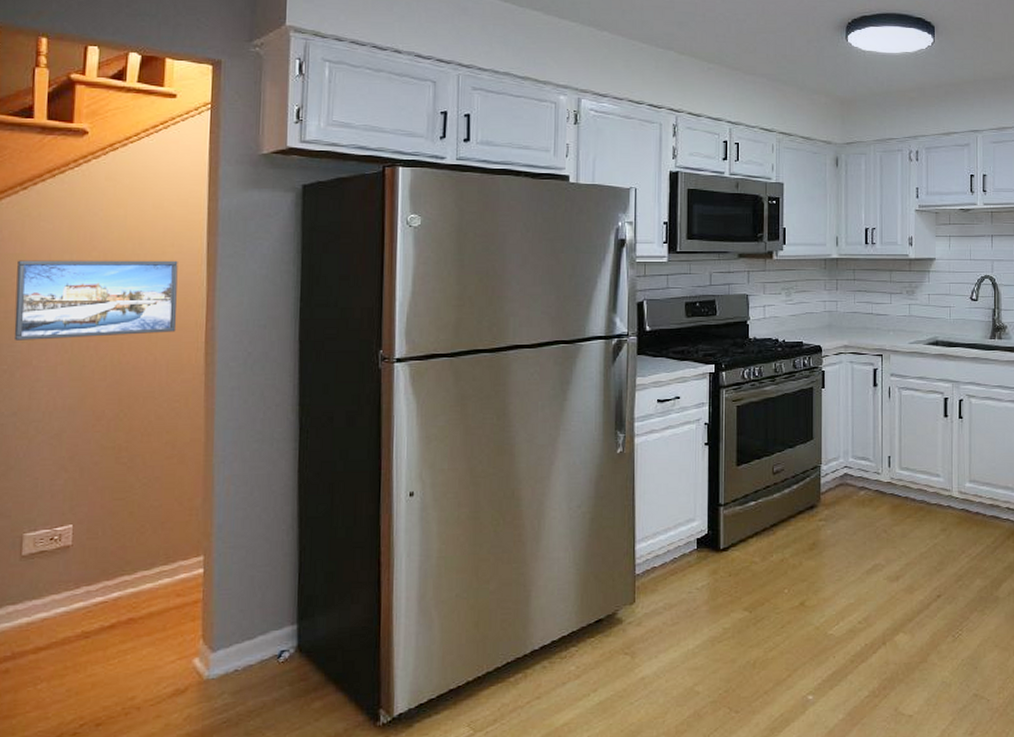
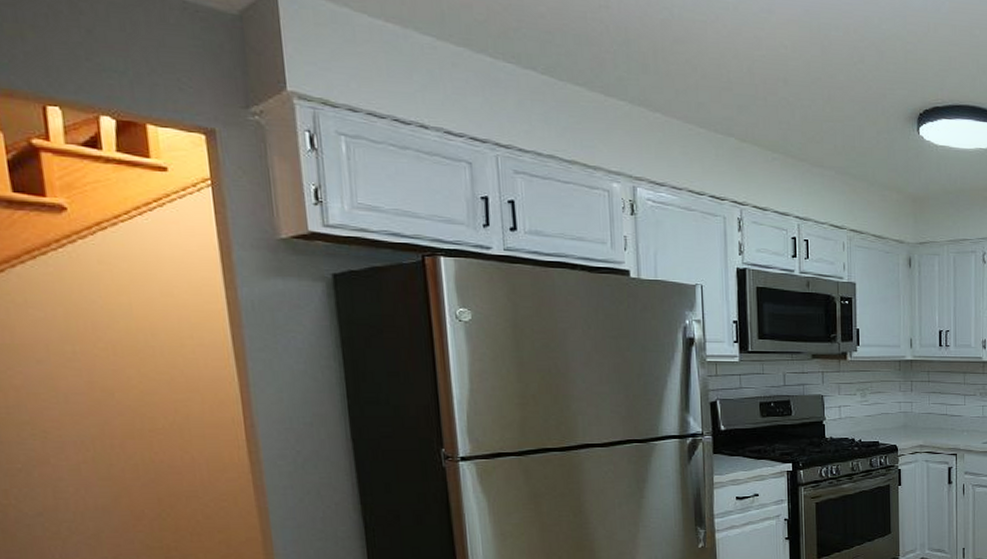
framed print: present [13,260,178,340] -> none [10,351,212,438]

